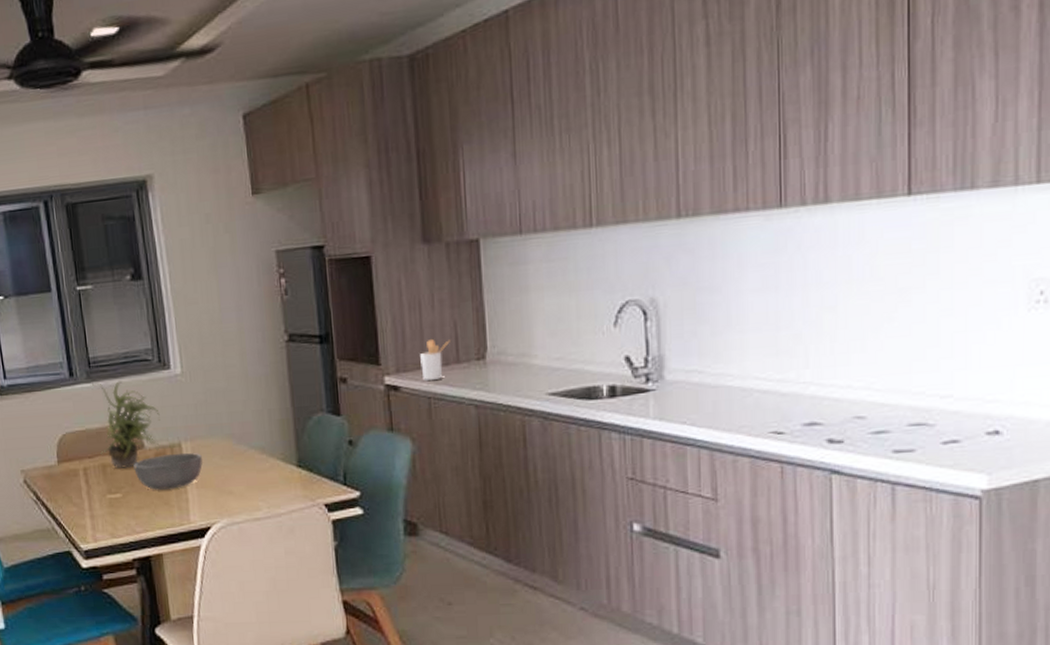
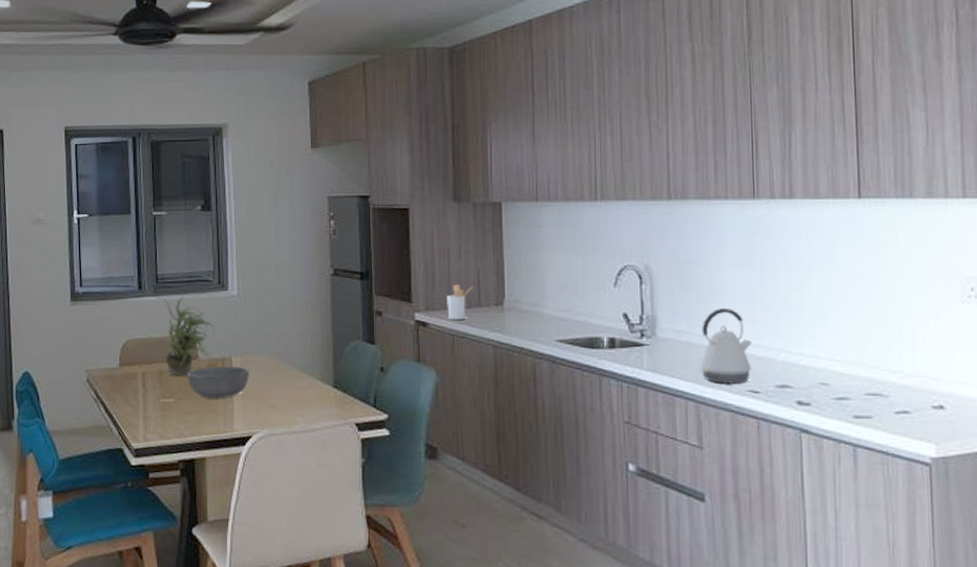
kettle: none [715,339,776,427] -> present [700,307,752,384]

